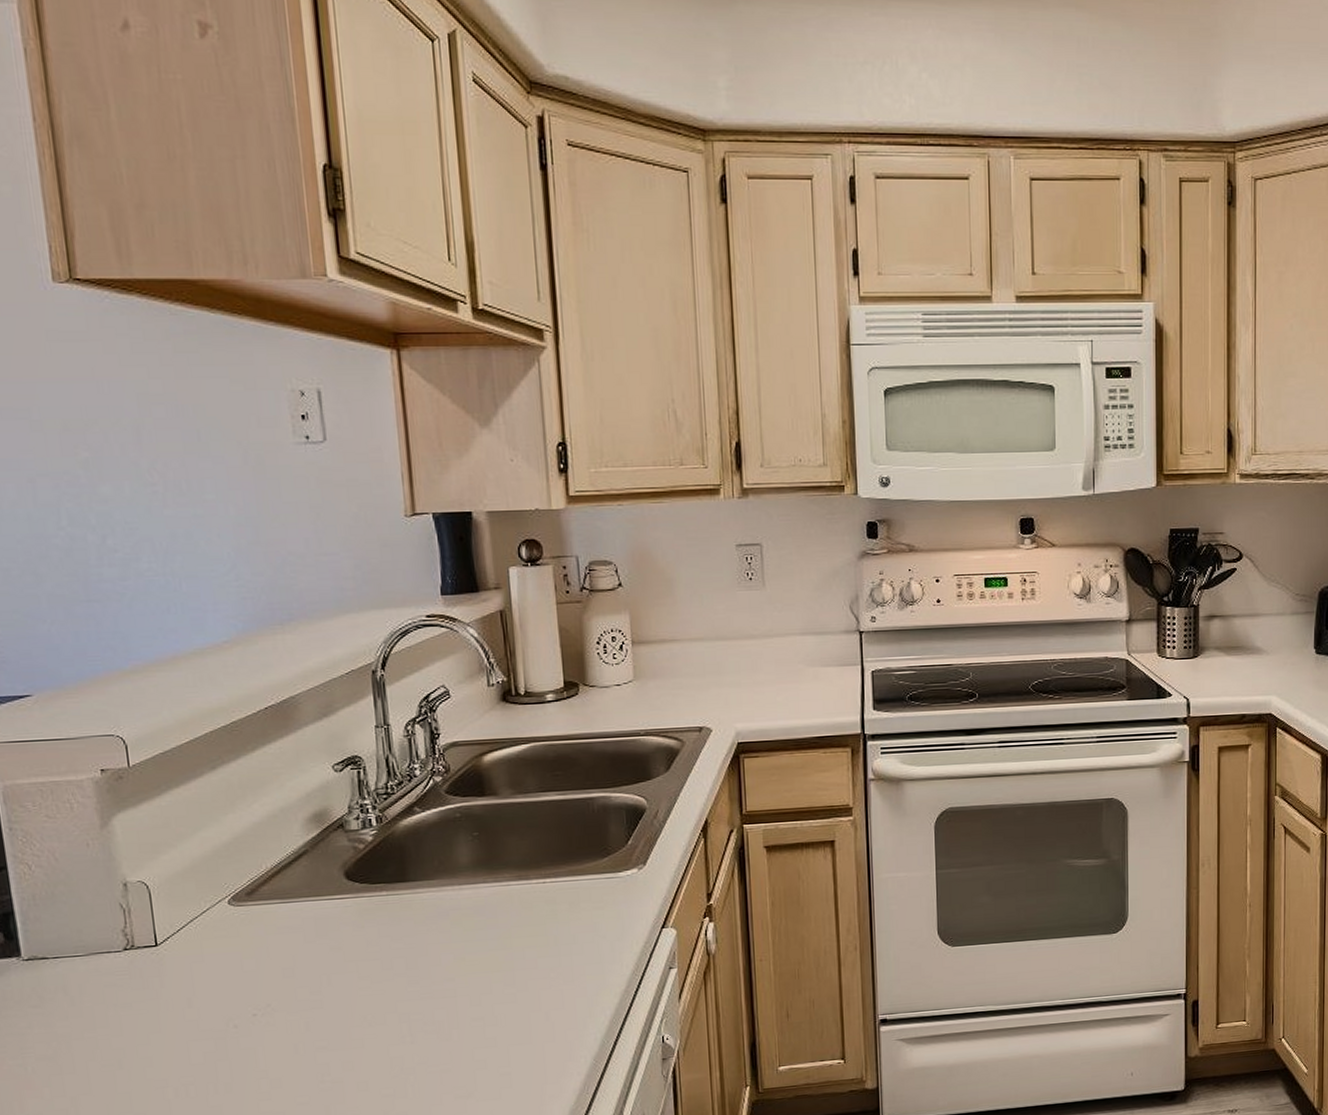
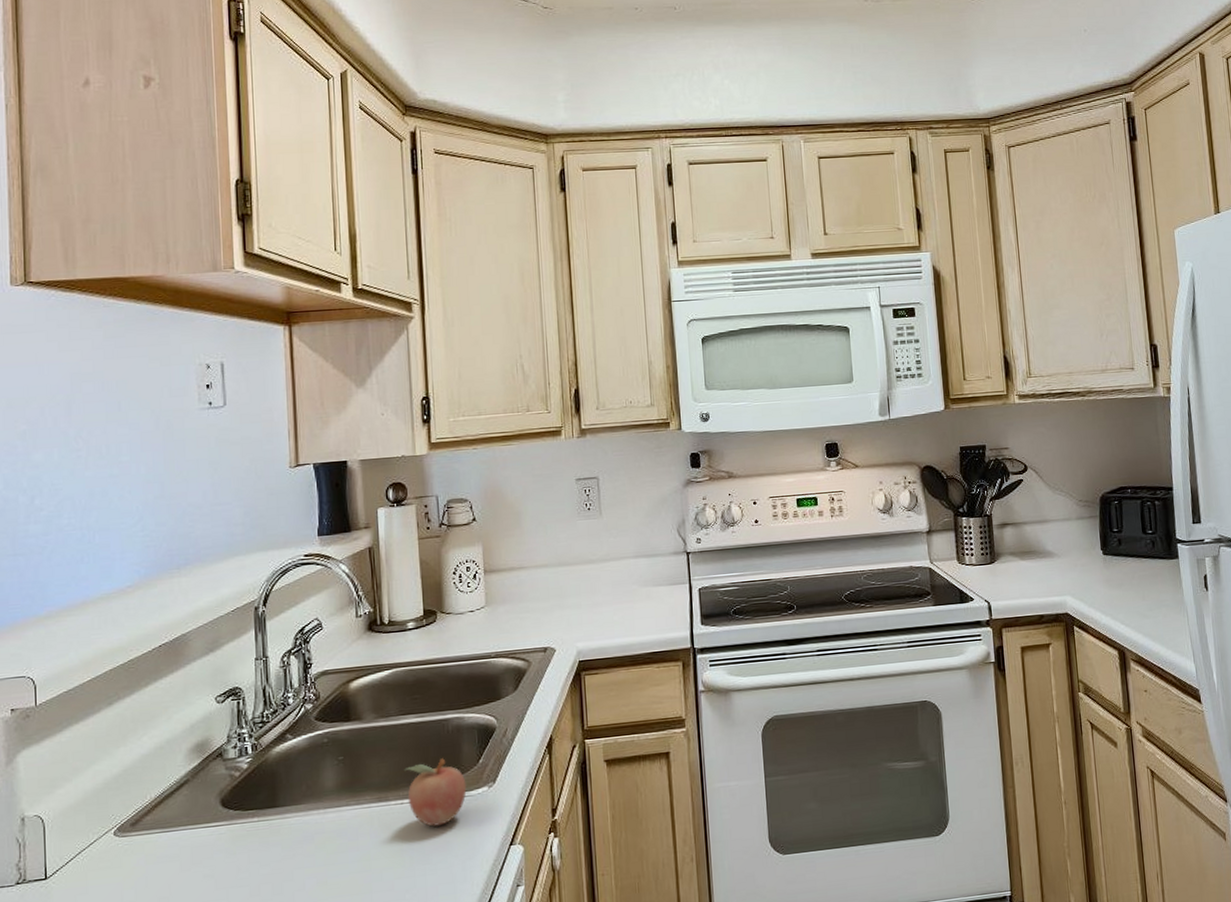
fruit: none [546,838,615,907] -> present [405,758,467,827]

